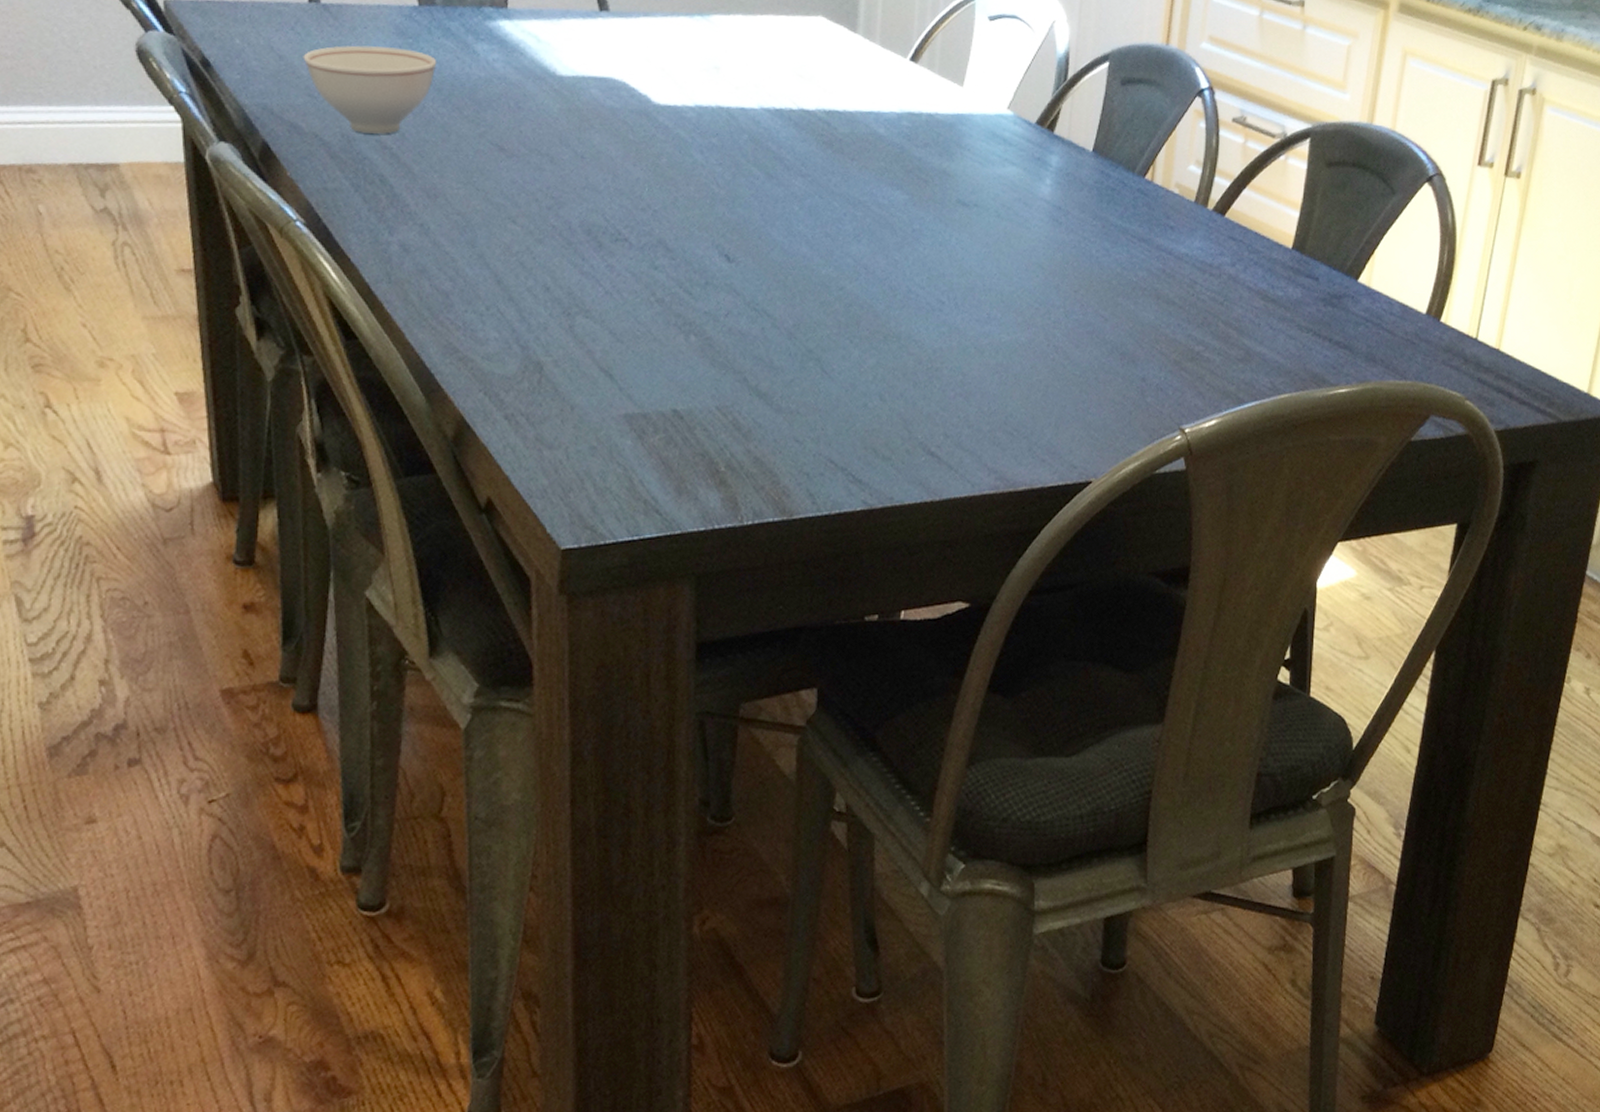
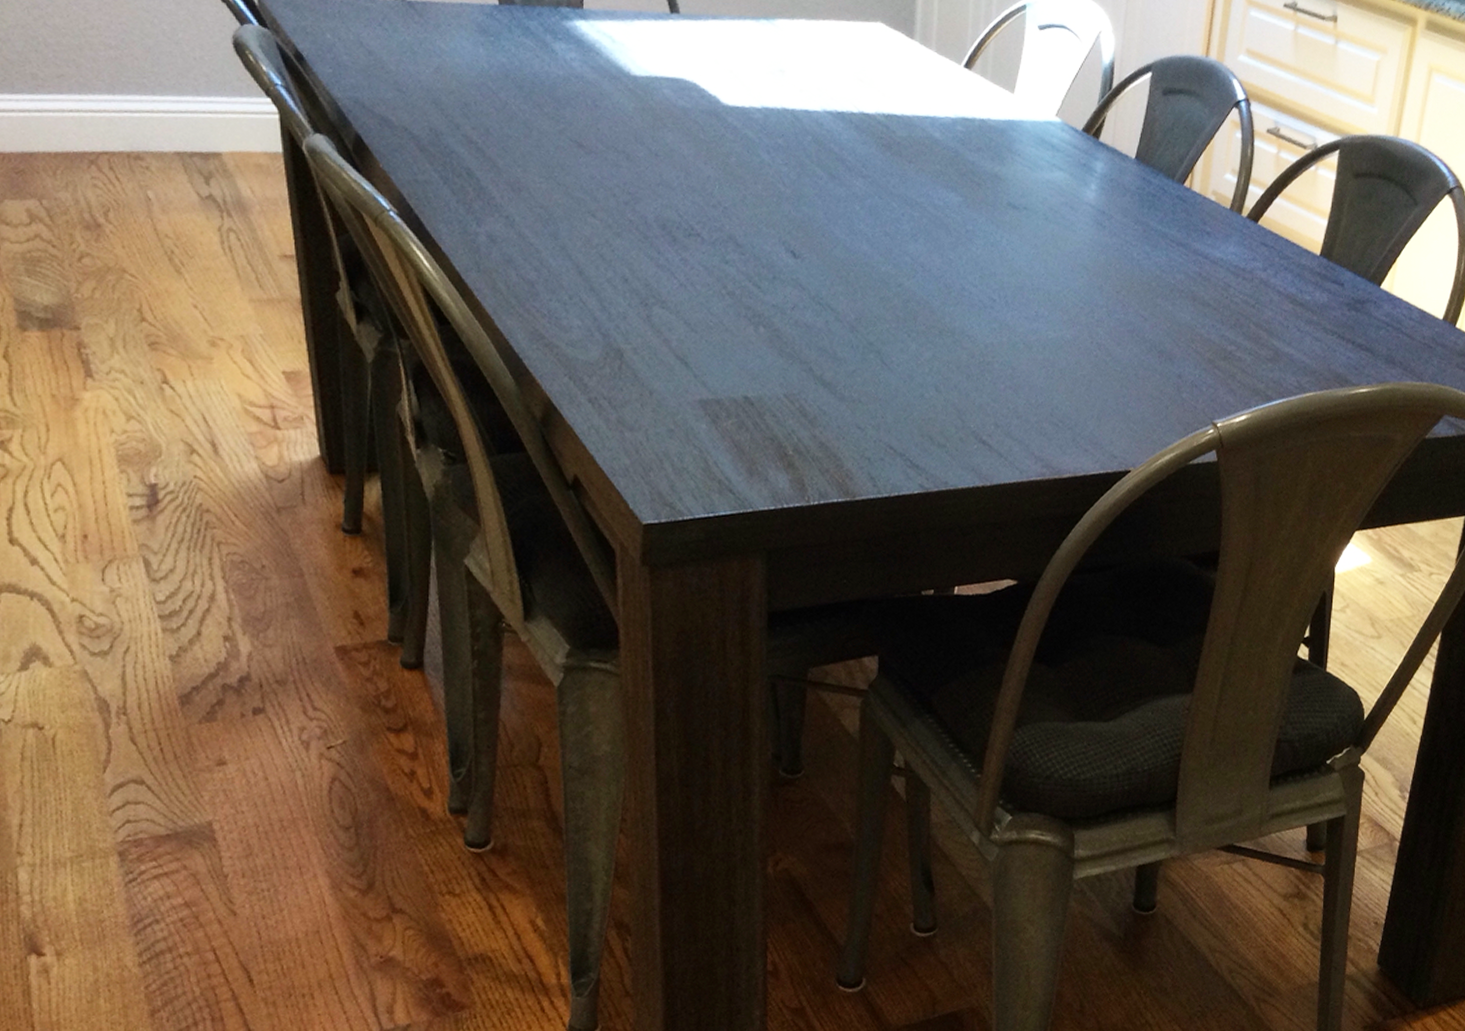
bowl: present [303,45,437,134] -> none [391,42,518,129]

